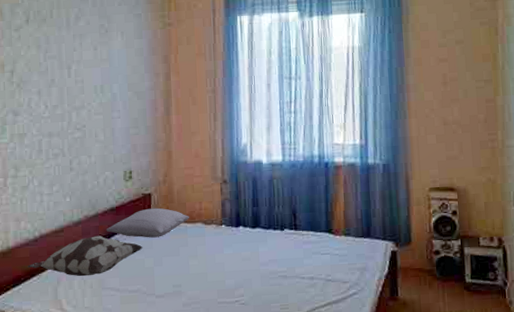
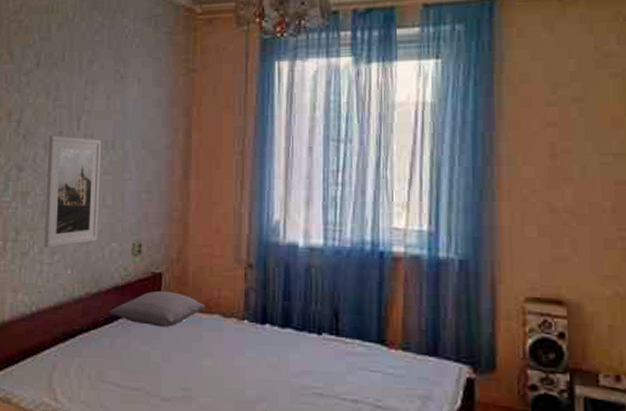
decorative pillow: present [28,235,143,277] -> none [22,317,149,365]
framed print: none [41,82,93,181] -> present [44,135,102,249]

